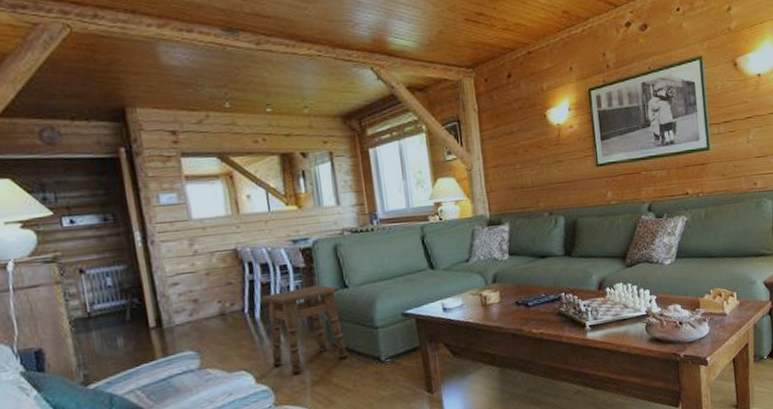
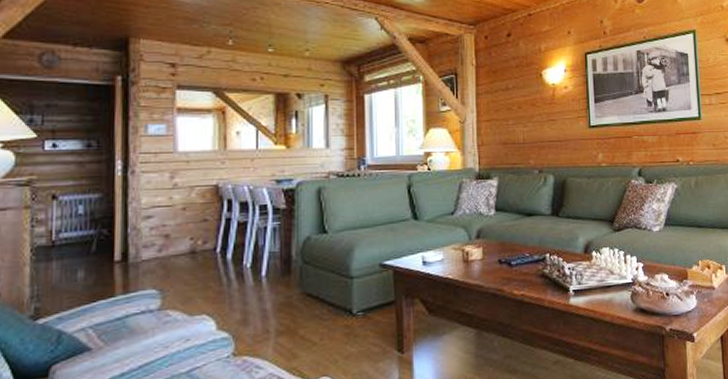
side table: present [262,285,349,375] -> none [237,229,319,323]

